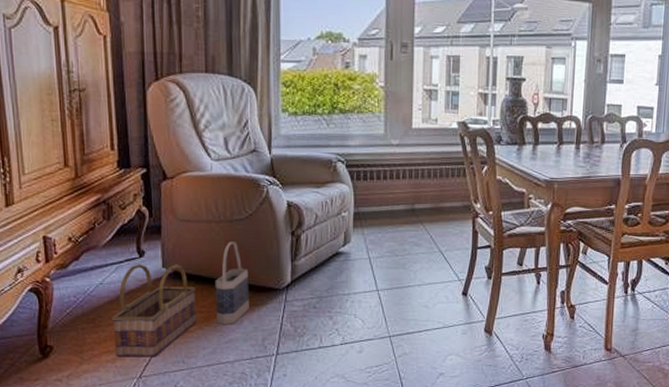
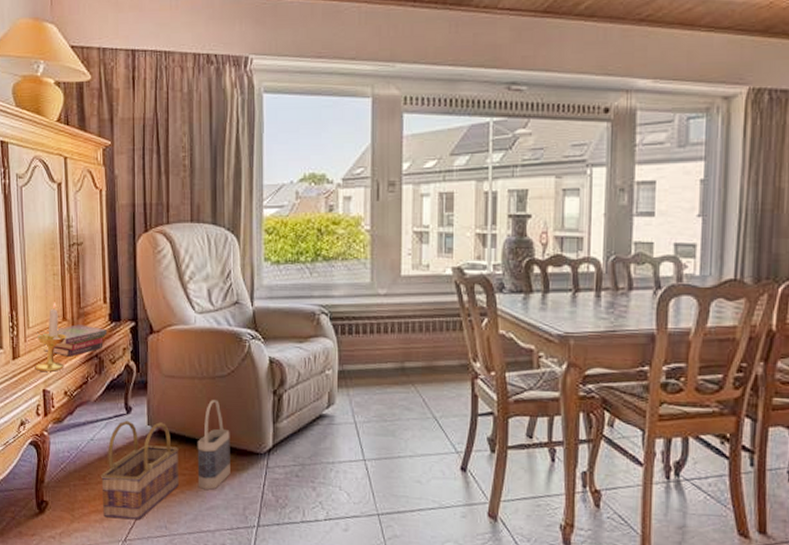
candlestick: none [32,147,70,218] -> present [35,300,67,372]
books: none [33,171,115,203] -> present [36,324,107,357]

